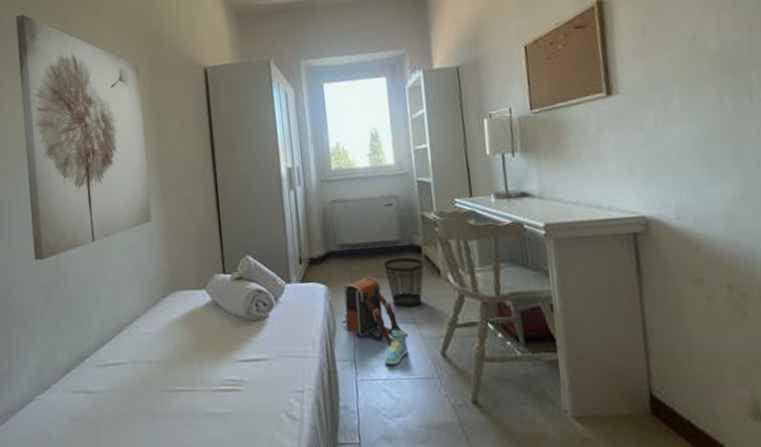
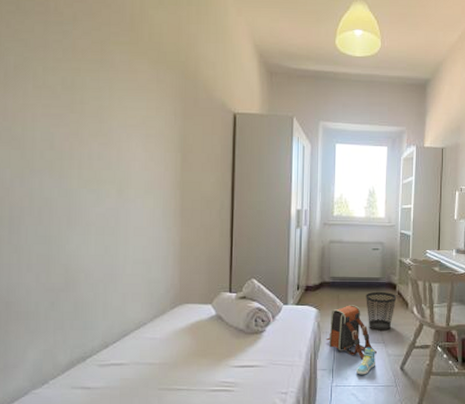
wall art: present [16,14,152,261] -> none [43,30,171,266]

